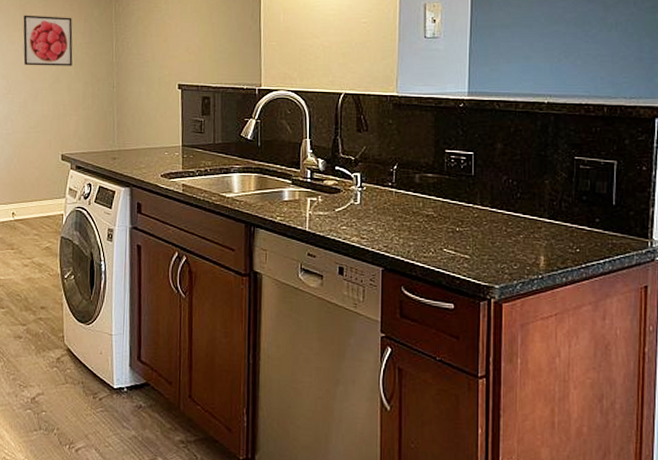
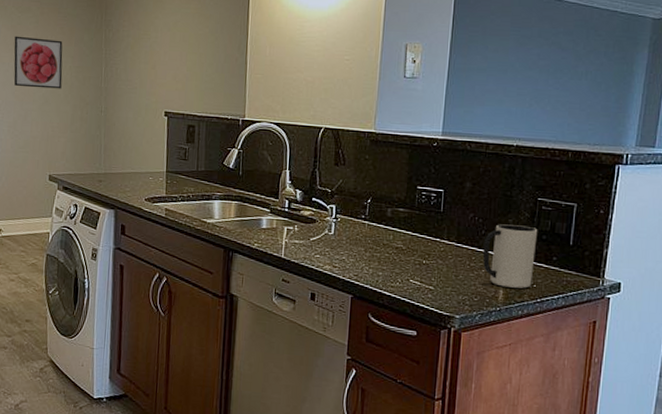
mug: none [519,186,577,253] -> present [482,224,538,288]

